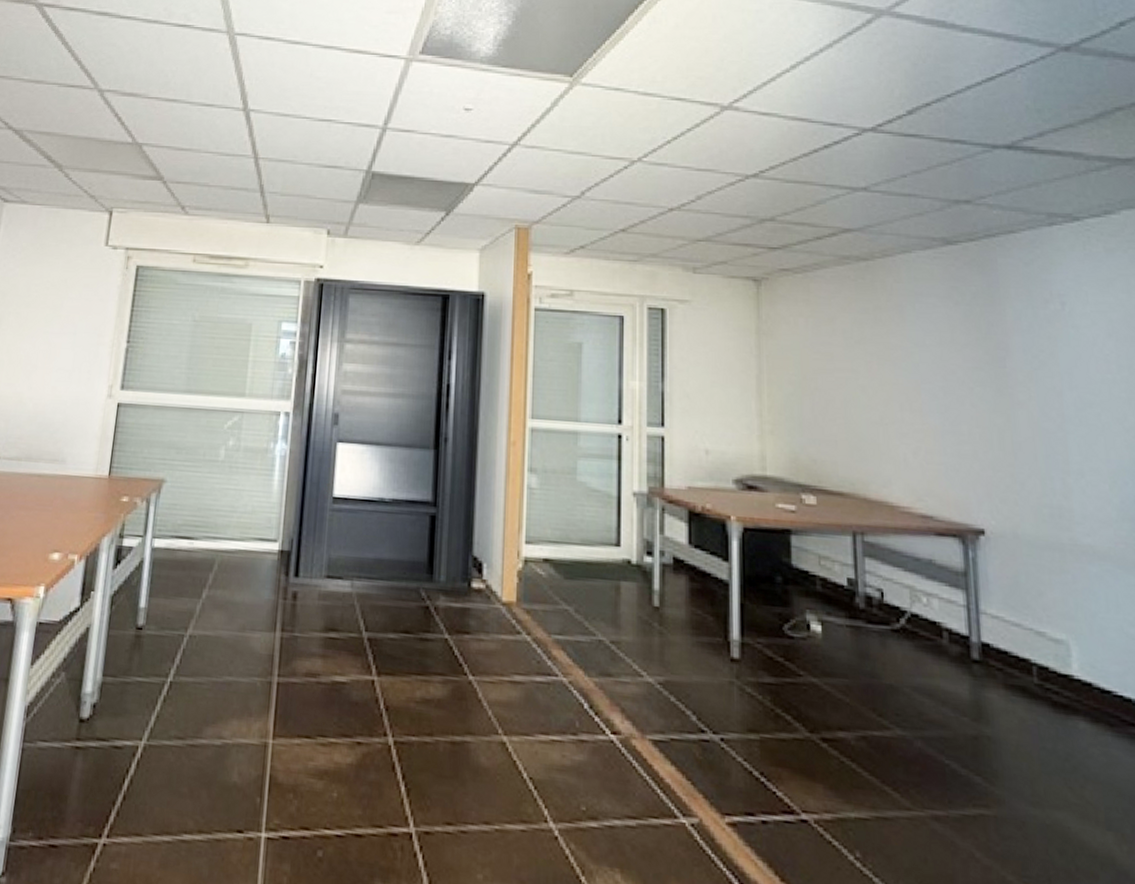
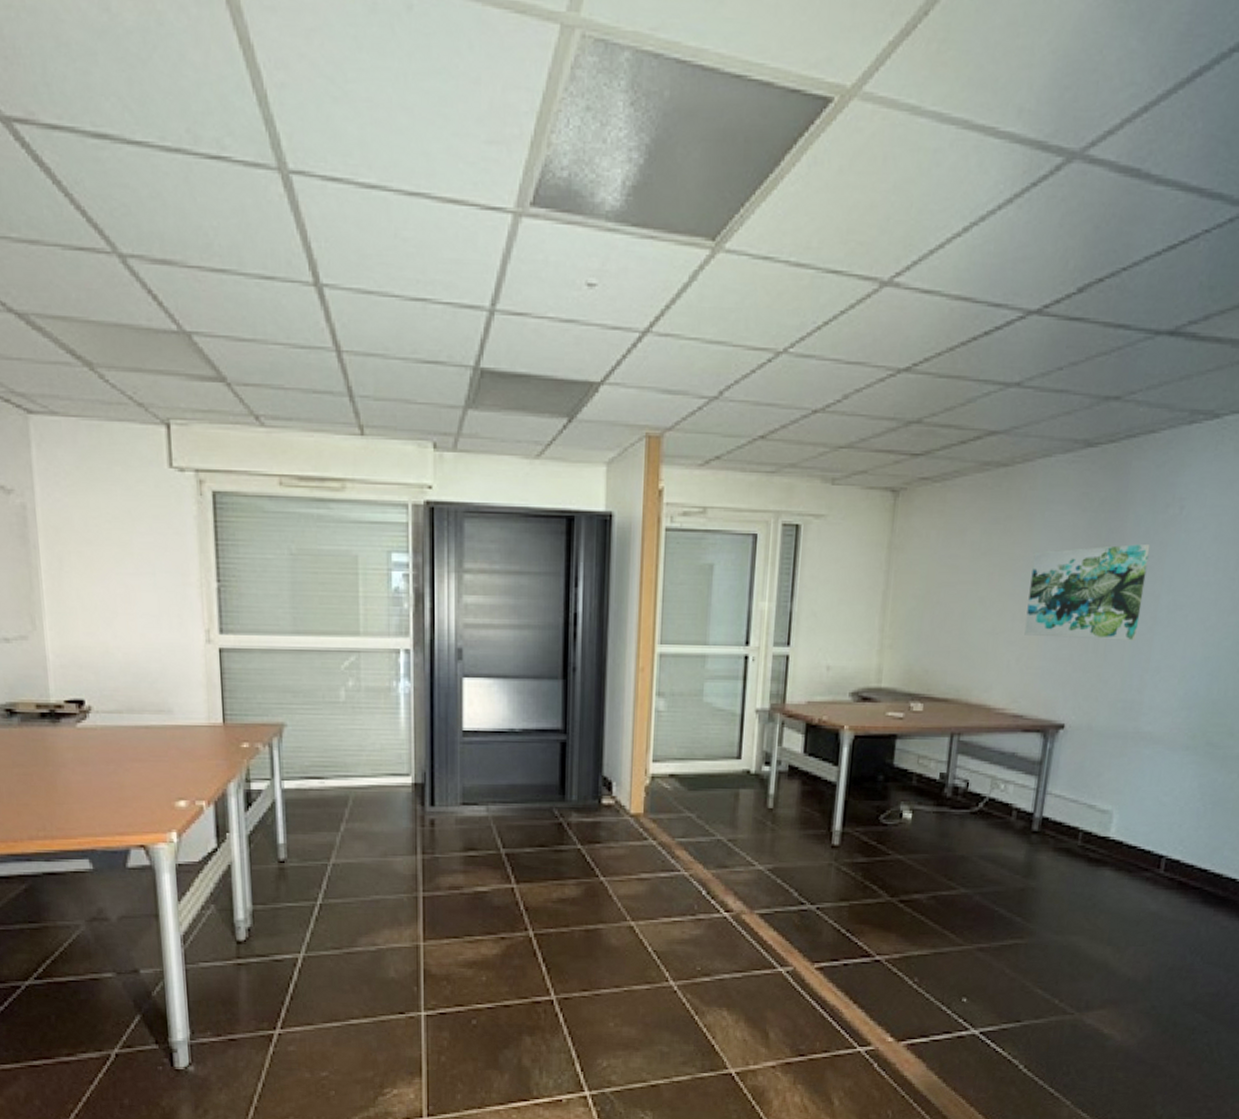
wall art: none [912,337,1047,441] -> present [1024,543,1151,642]

